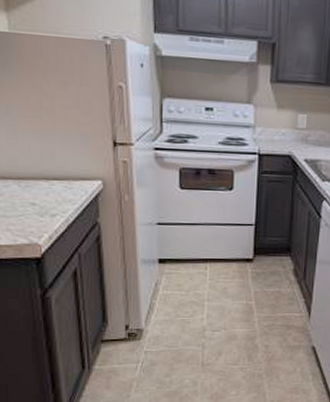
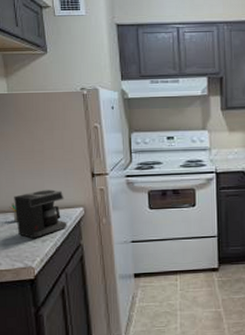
coffee maker: none [10,155,82,212] -> present [9,188,67,239]

